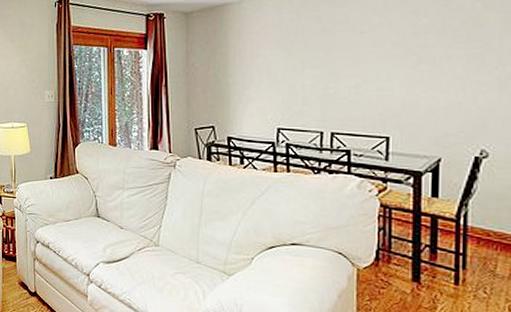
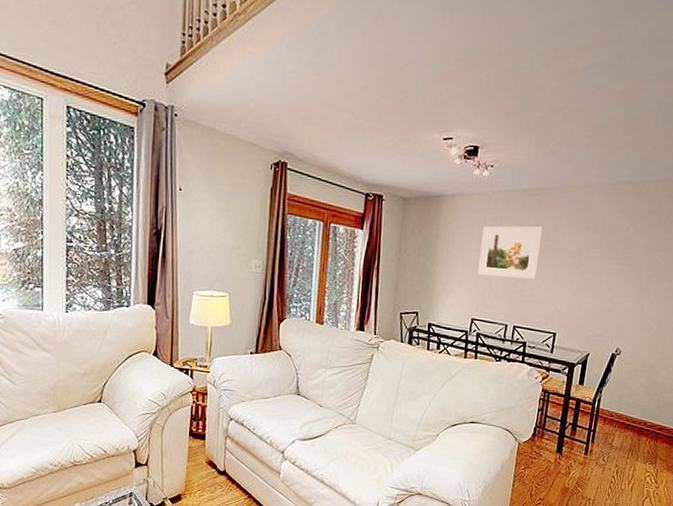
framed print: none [278,18,352,80] -> present [477,225,542,279]

